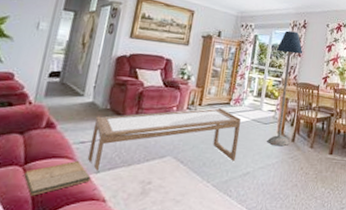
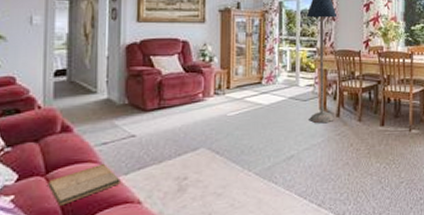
coffee table: present [87,108,241,191] -> none [113,89,277,193]

